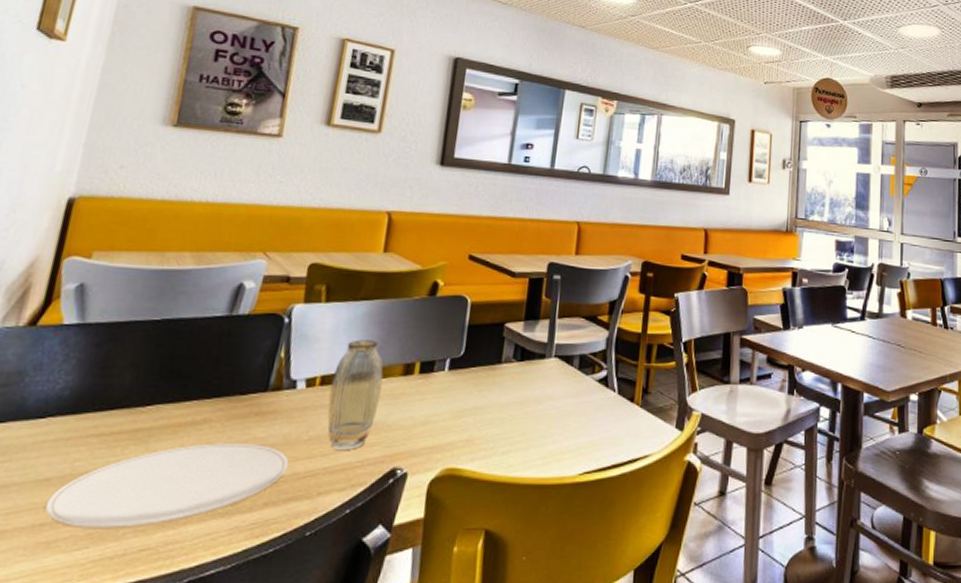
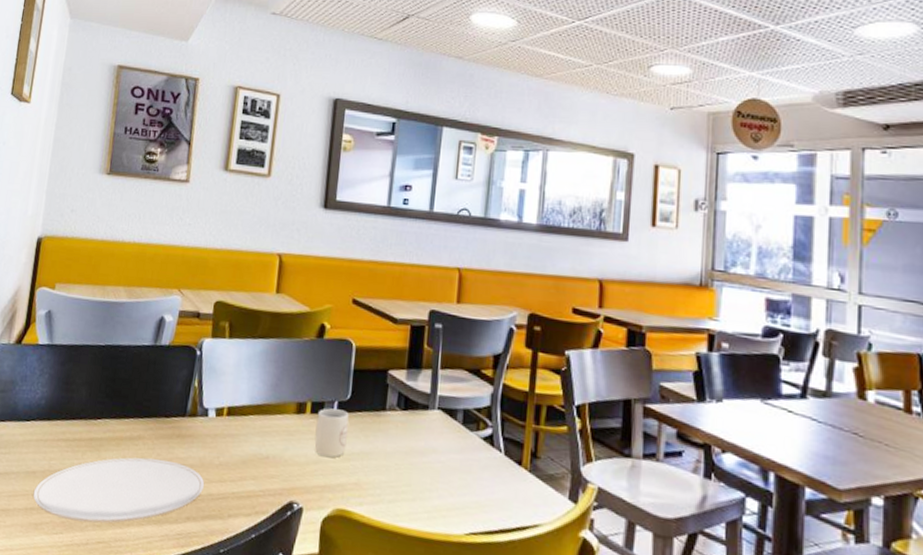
vase: present [327,339,384,450] -> none [234,375,280,479]
mug: none [423,366,462,417] -> present [314,408,349,458]

